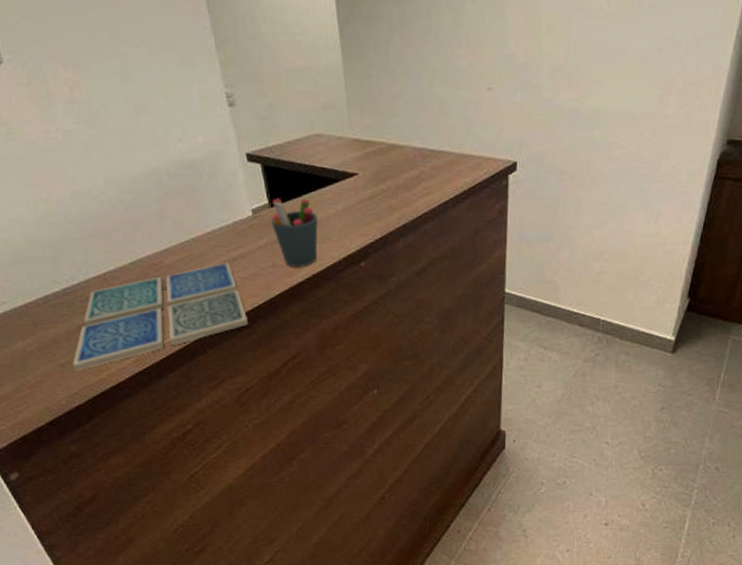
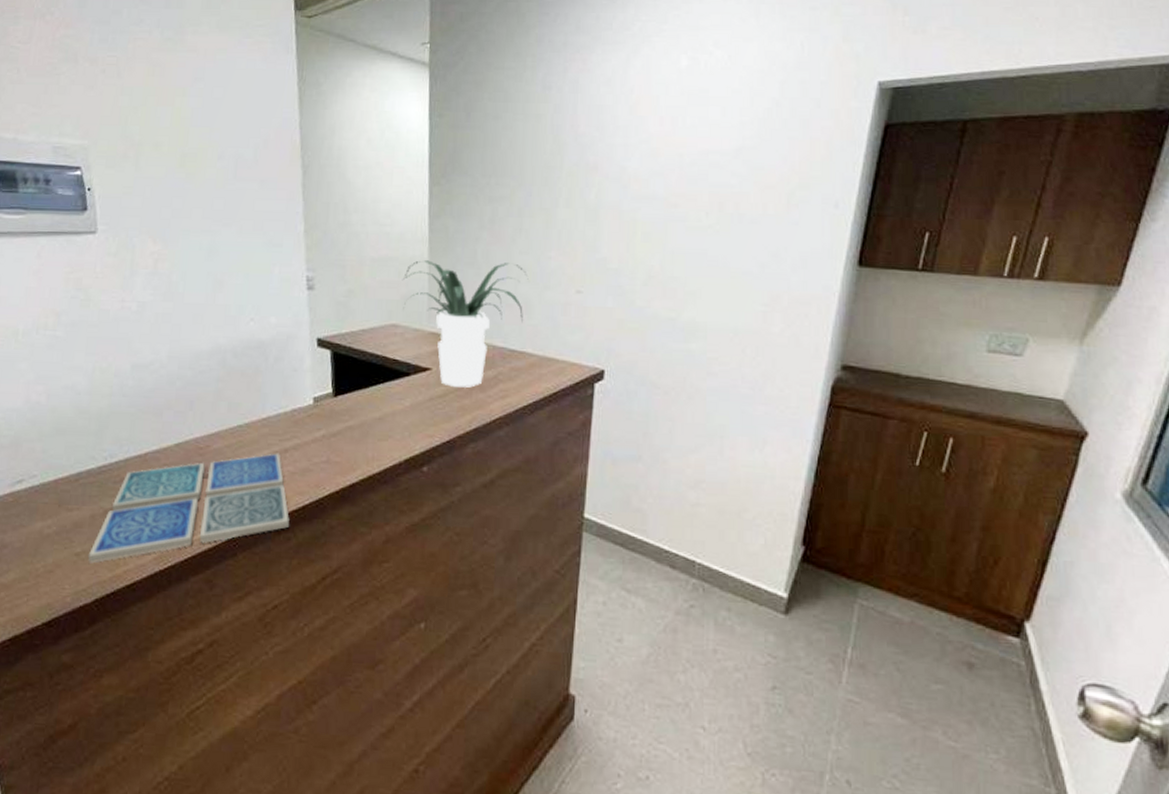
pen holder: present [271,198,318,267] -> none [332,388,383,466]
potted plant: none [319,65,441,189] -> present [402,260,529,388]

